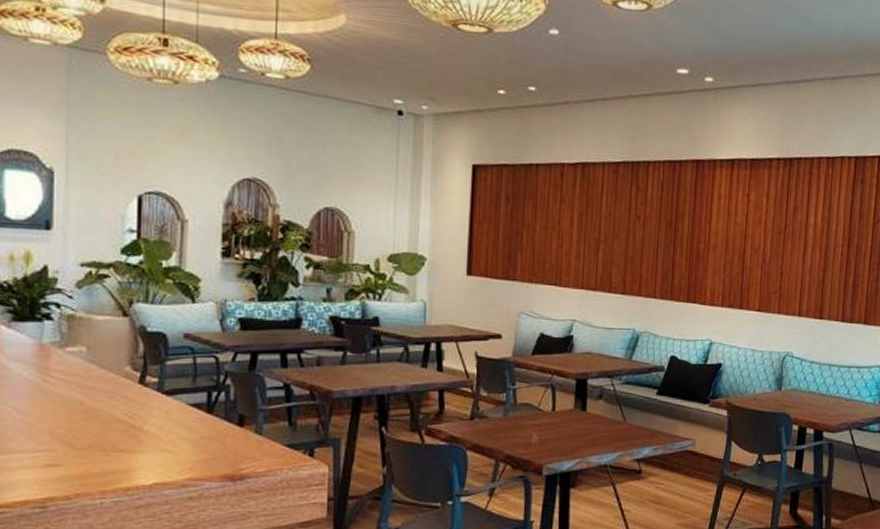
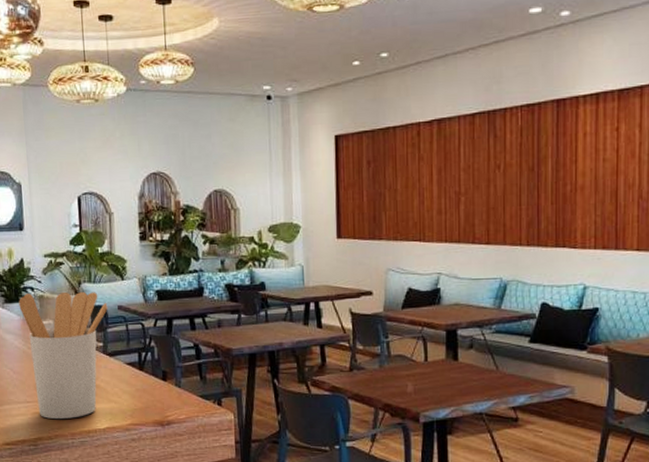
utensil holder: none [35,311,171,473] -> present [19,292,109,419]

